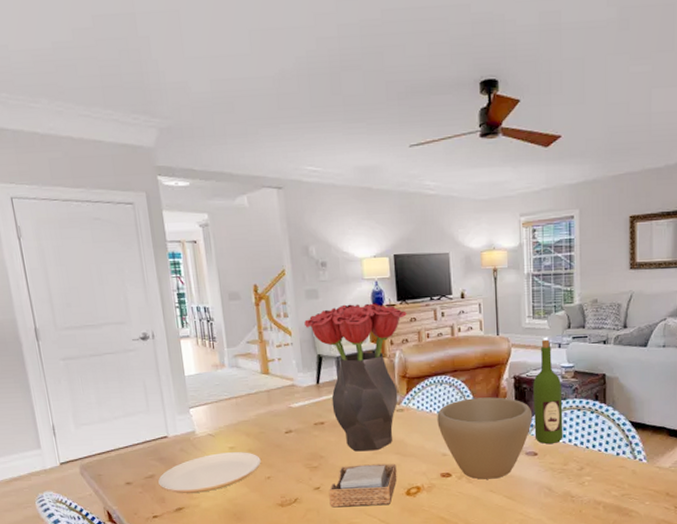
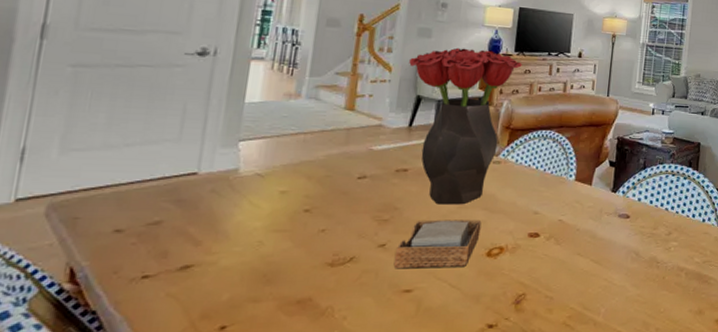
plate: present [158,452,261,493] -> none [165,197,318,246]
bowl: present [437,397,533,480] -> none [534,155,631,241]
wine bottle: present [533,339,563,444] -> none [629,105,661,208]

